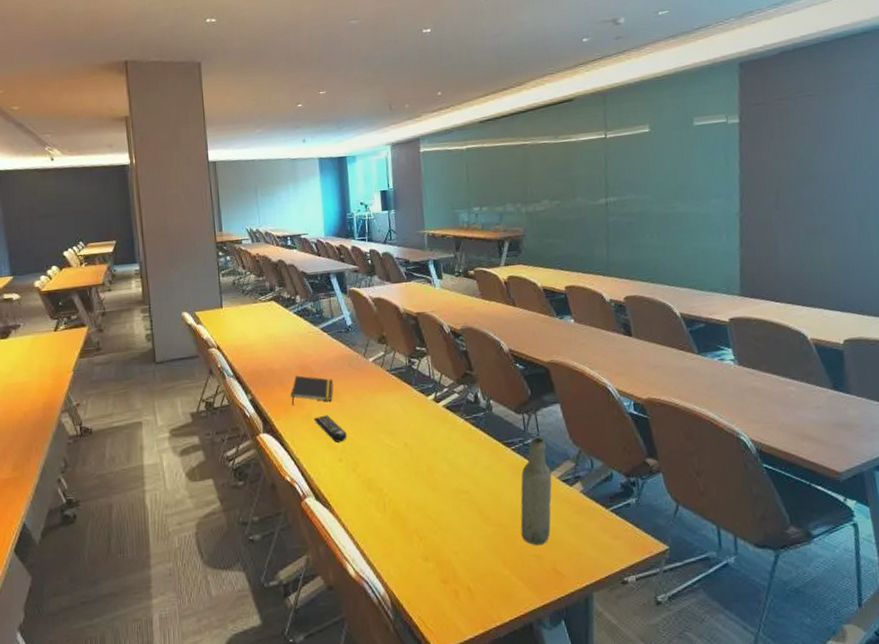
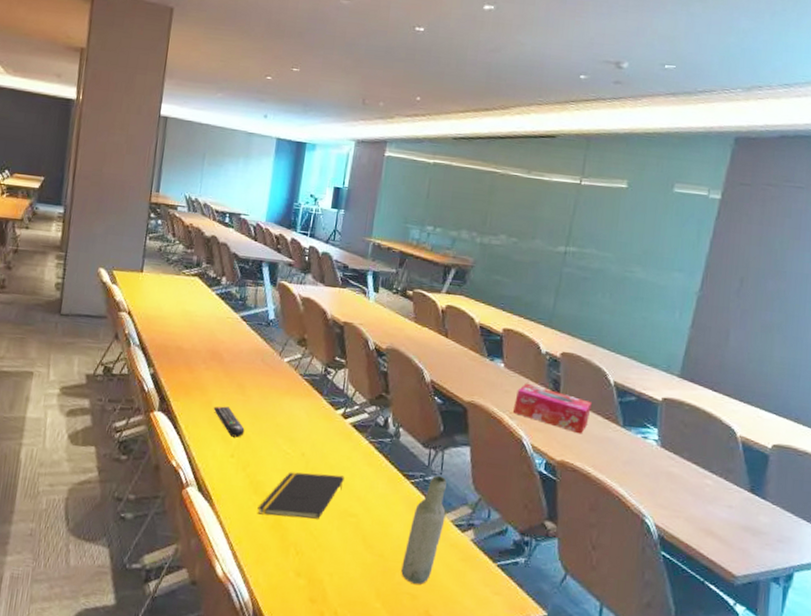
notepad: present [291,375,333,405] -> none [193,359,242,393]
notepad: none [374,456,449,510] -> present [257,472,345,519]
tissue box: none [591,332,665,370] -> present [513,383,592,434]

